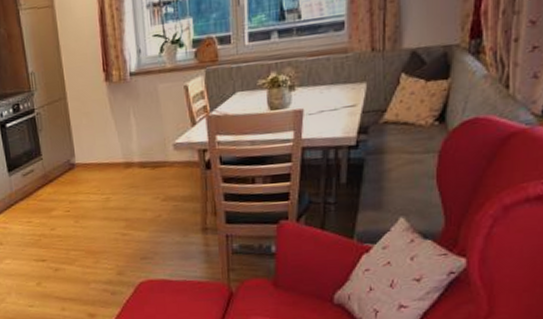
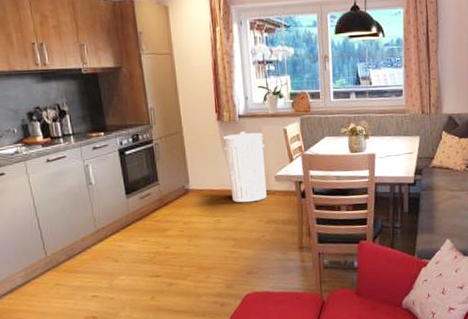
trash can: none [112,92,164,178] -> present [223,131,267,203]

